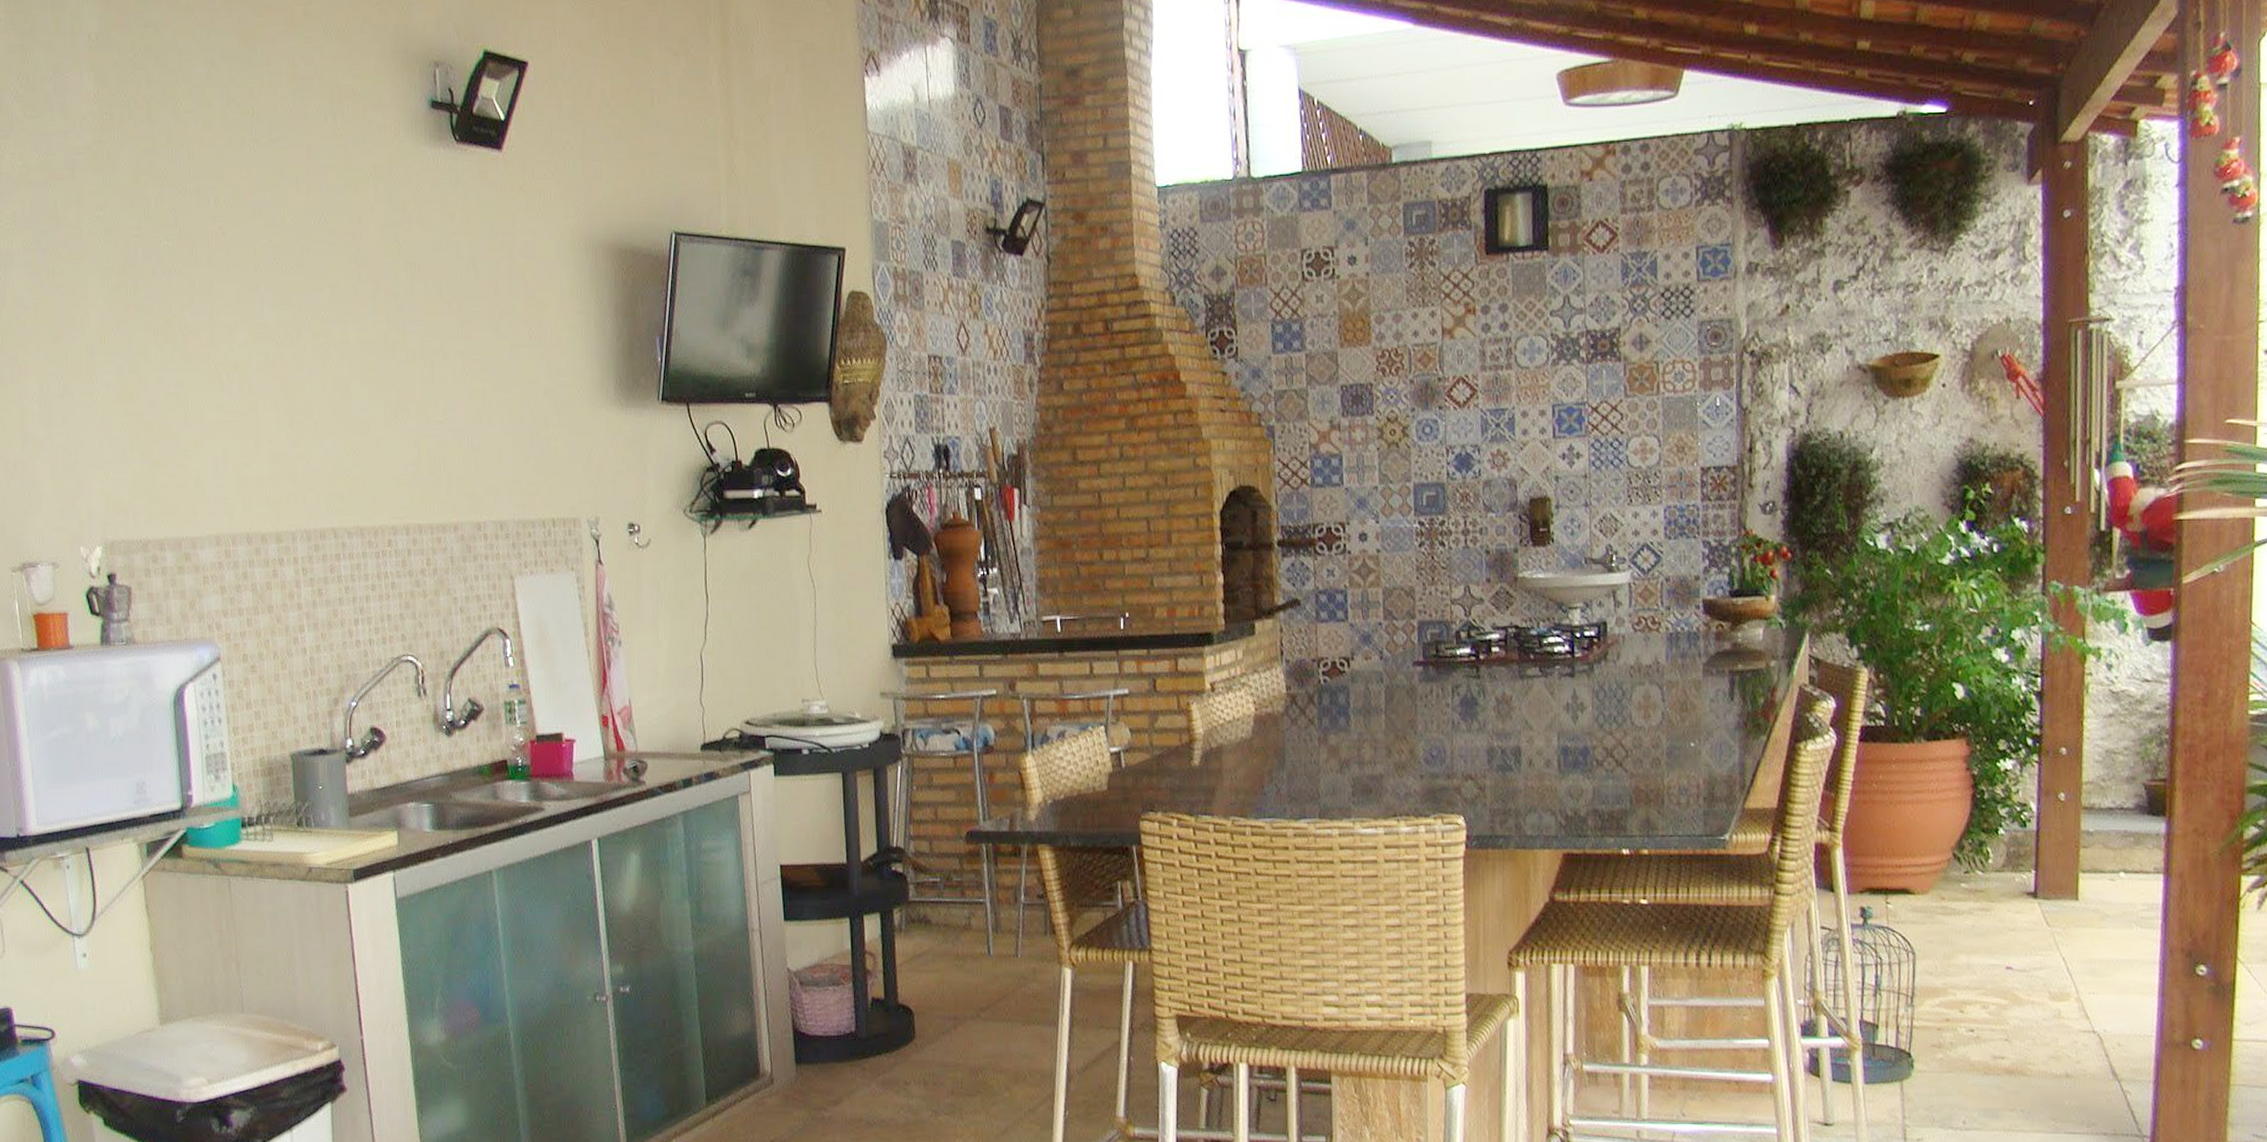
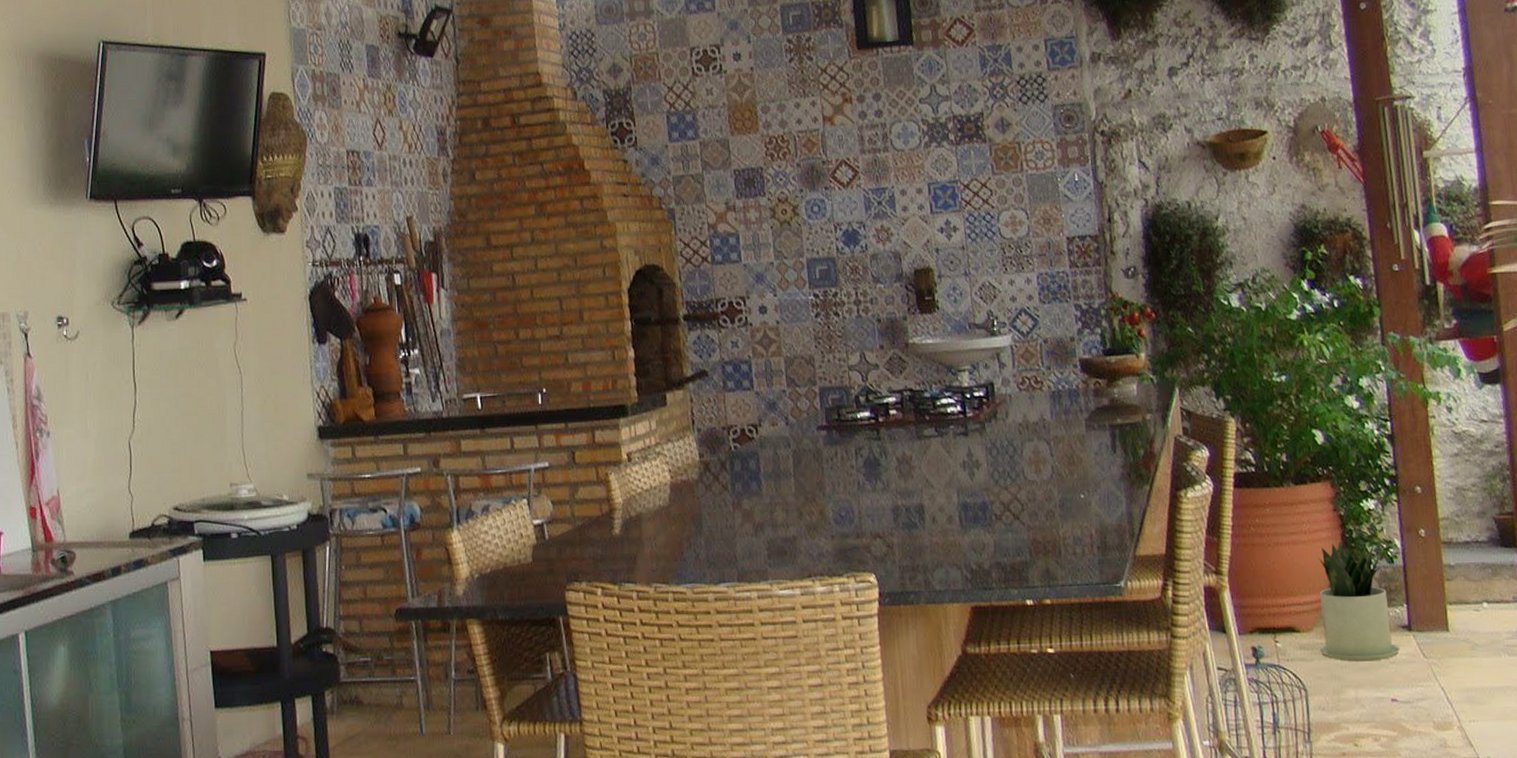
planter: none [1933,802,2023,927] -> present [1318,542,1401,662]

